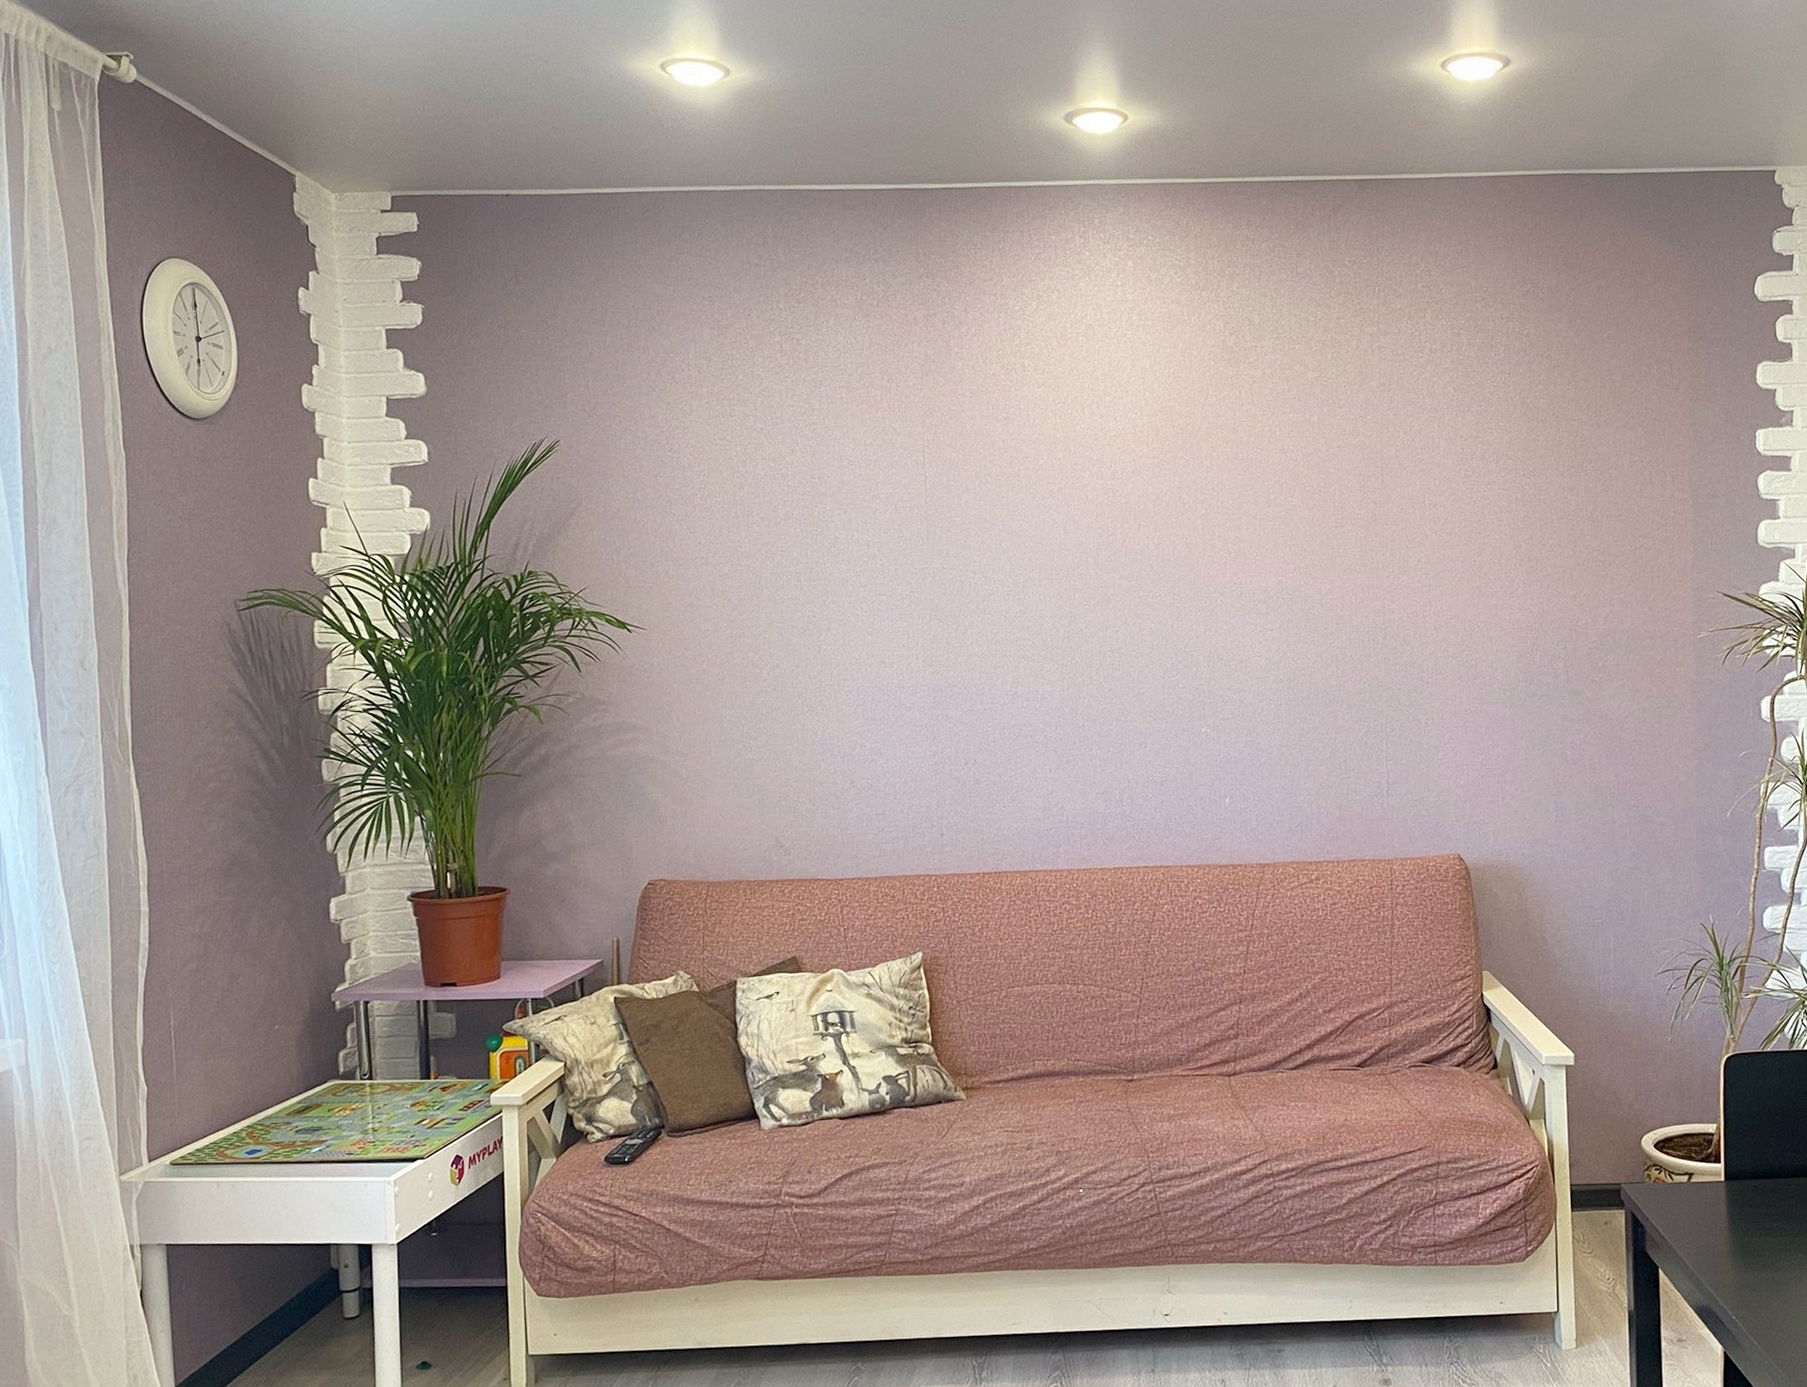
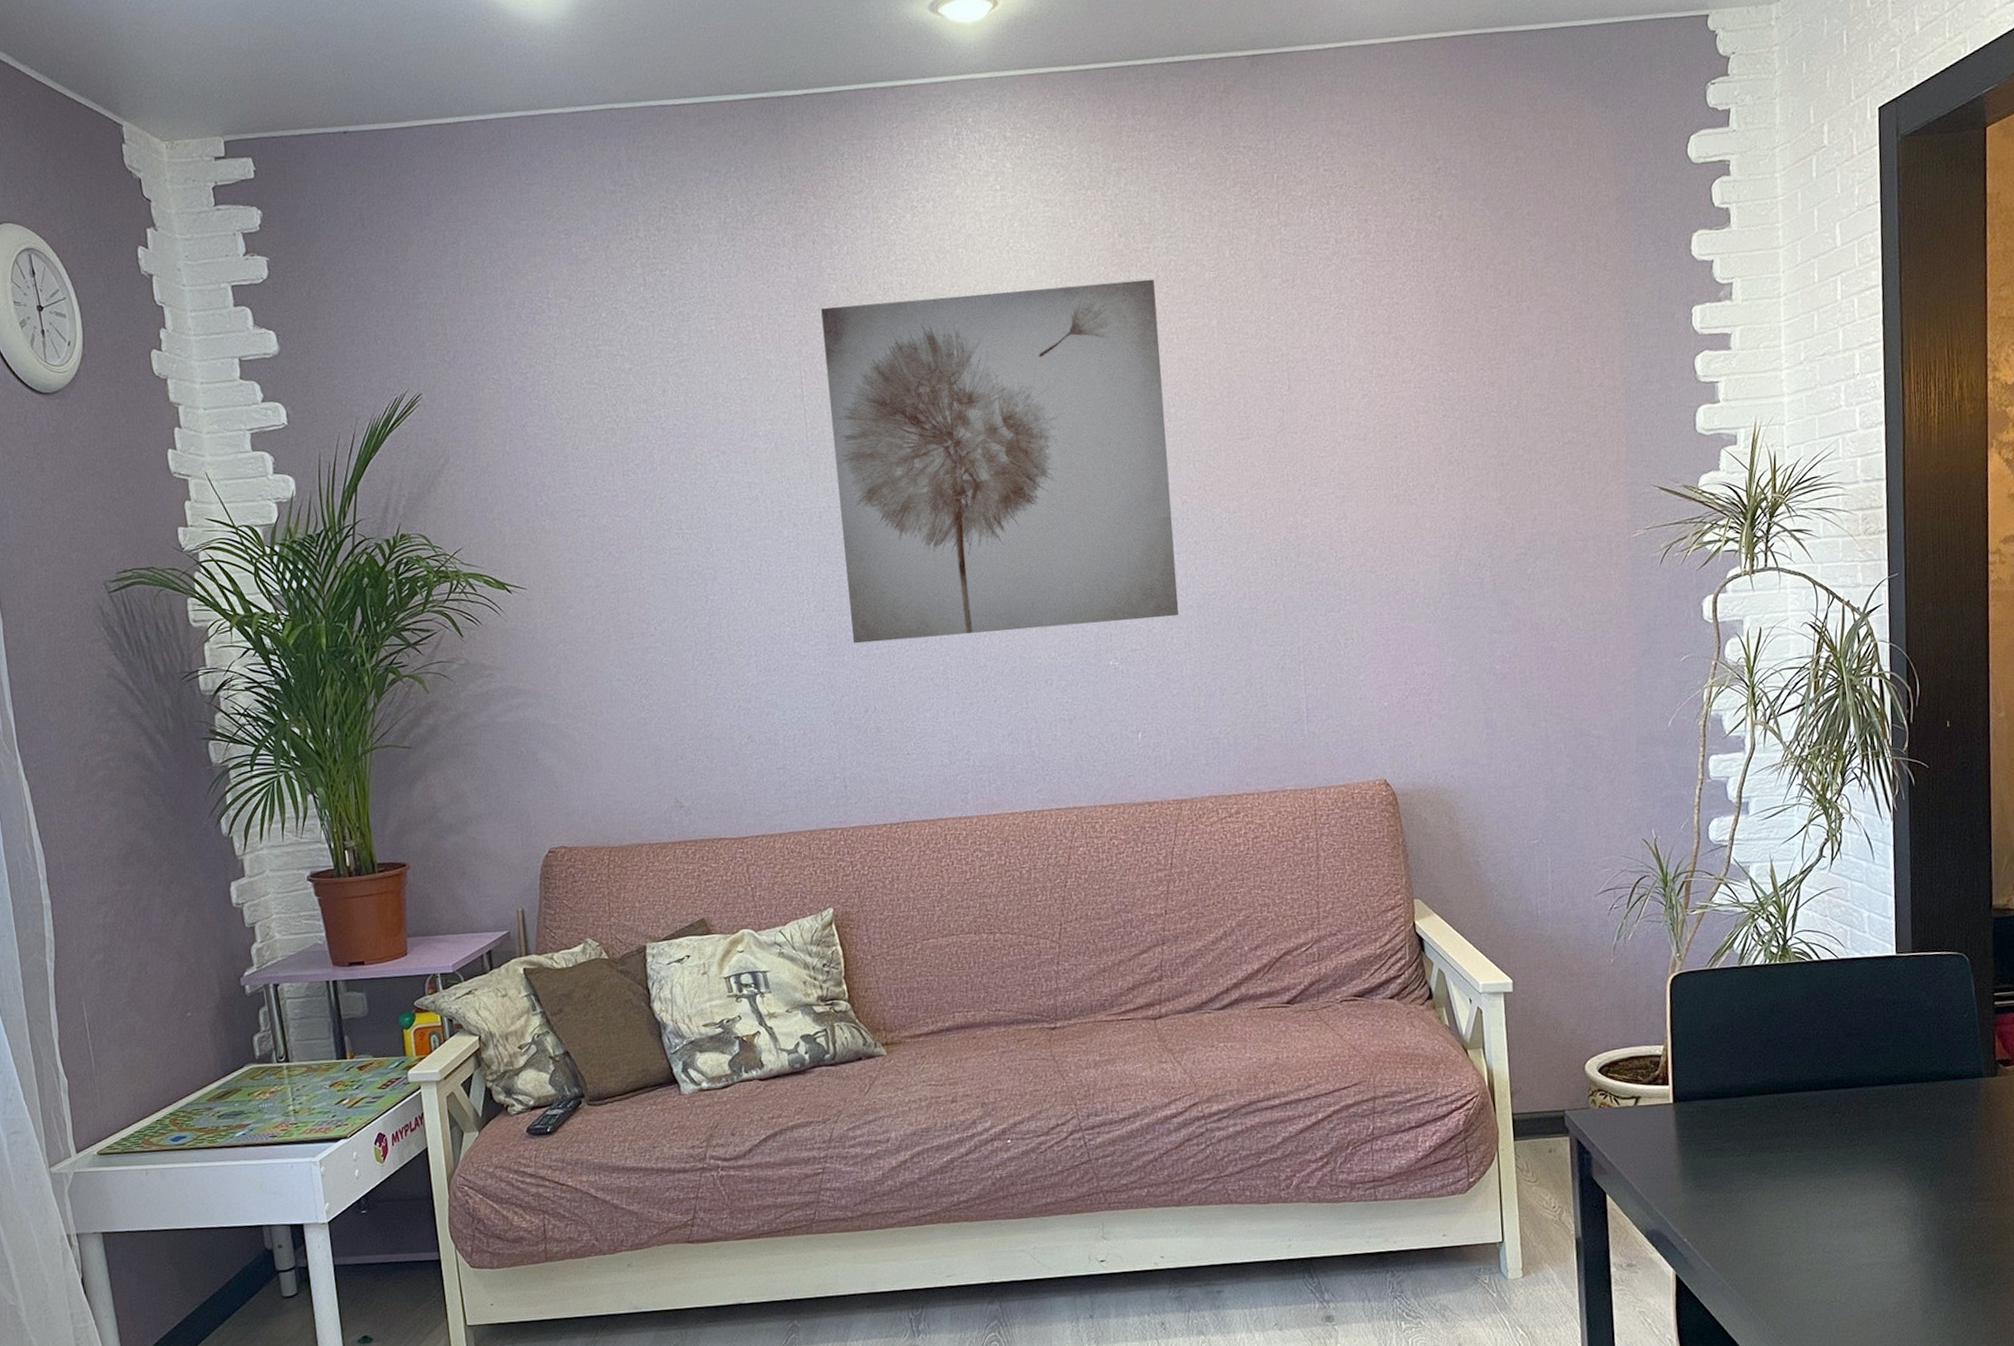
wall art: none [947,375,1270,699] -> present [821,279,1179,644]

